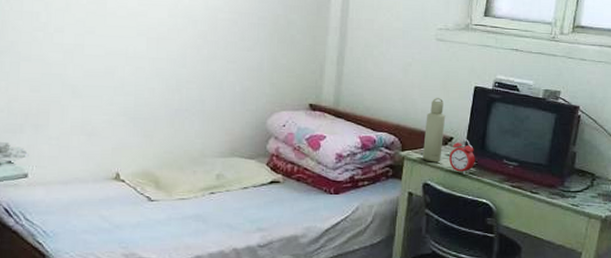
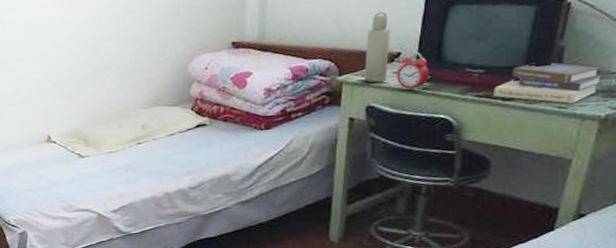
books: none [524,163,602,202] -> present [494,62,601,104]

